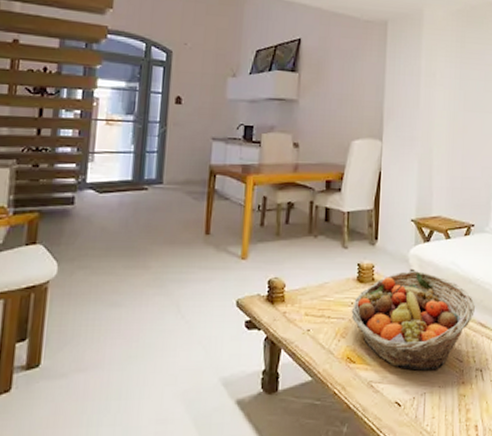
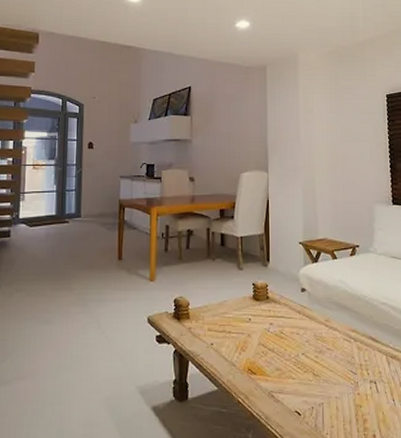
fruit basket: present [351,271,475,371] -> none [249,290,365,382]

